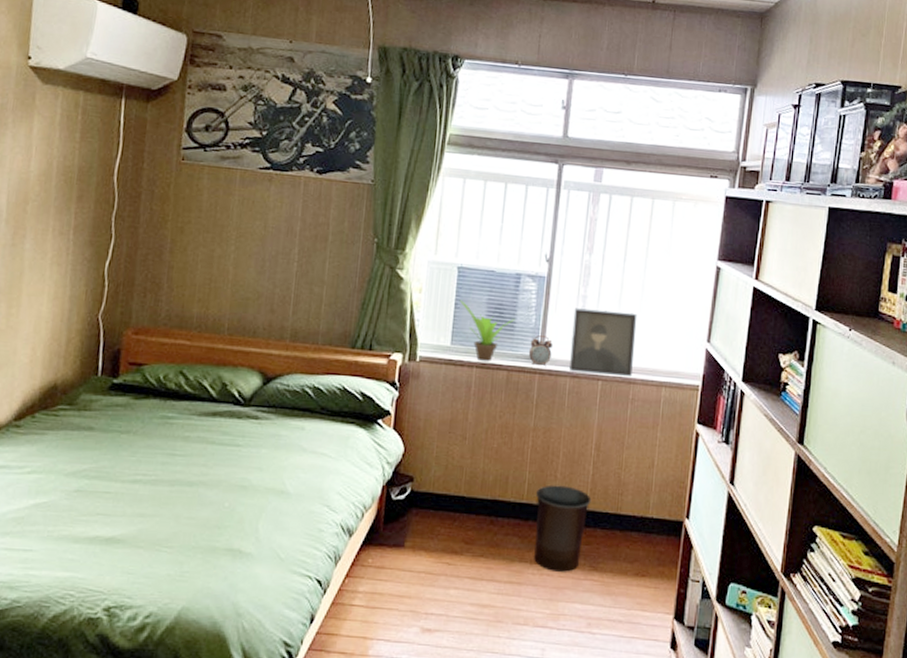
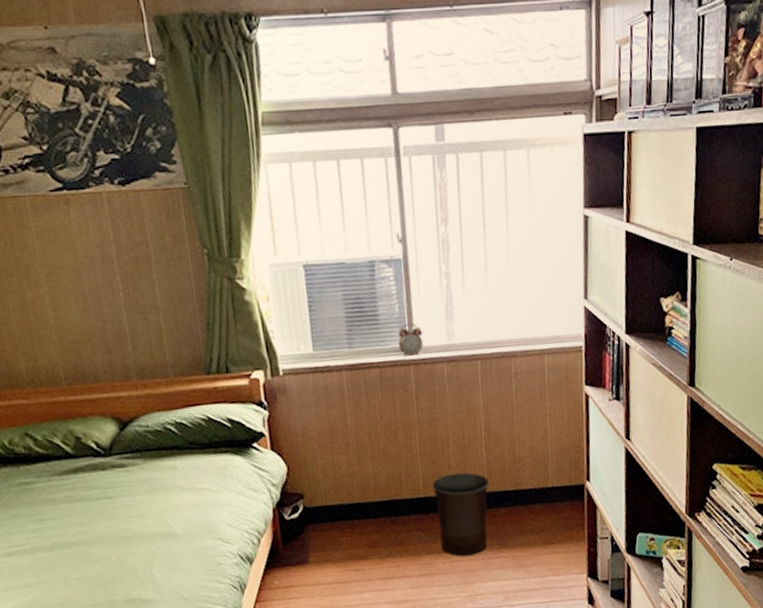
potted plant: present [459,300,516,362] -> none [312,301,378,364]
picture frame: present [569,308,637,377] -> none [438,282,511,356]

